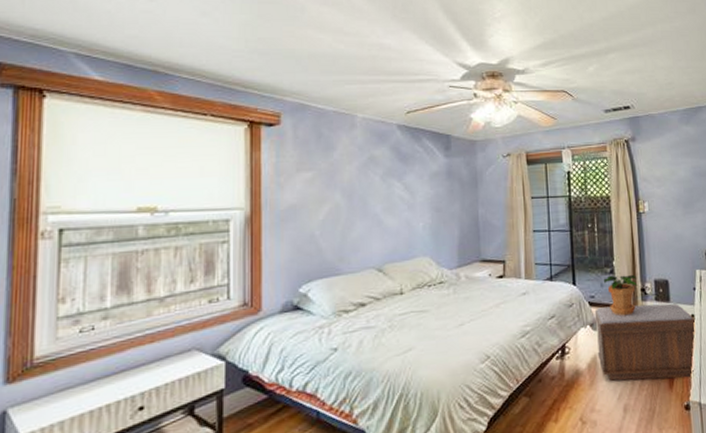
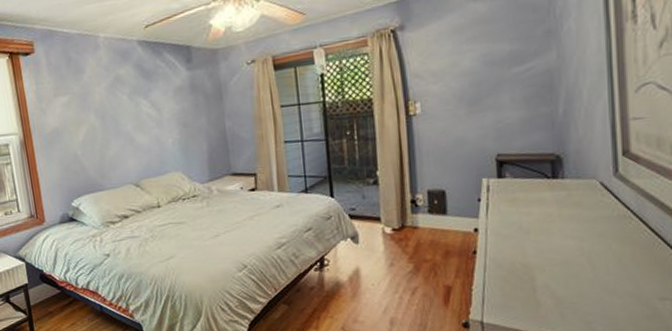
bench: present [594,303,696,381] -> none [355,216,480,296]
potted plant: present [603,274,638,316] -> none [365,185,407,230]

